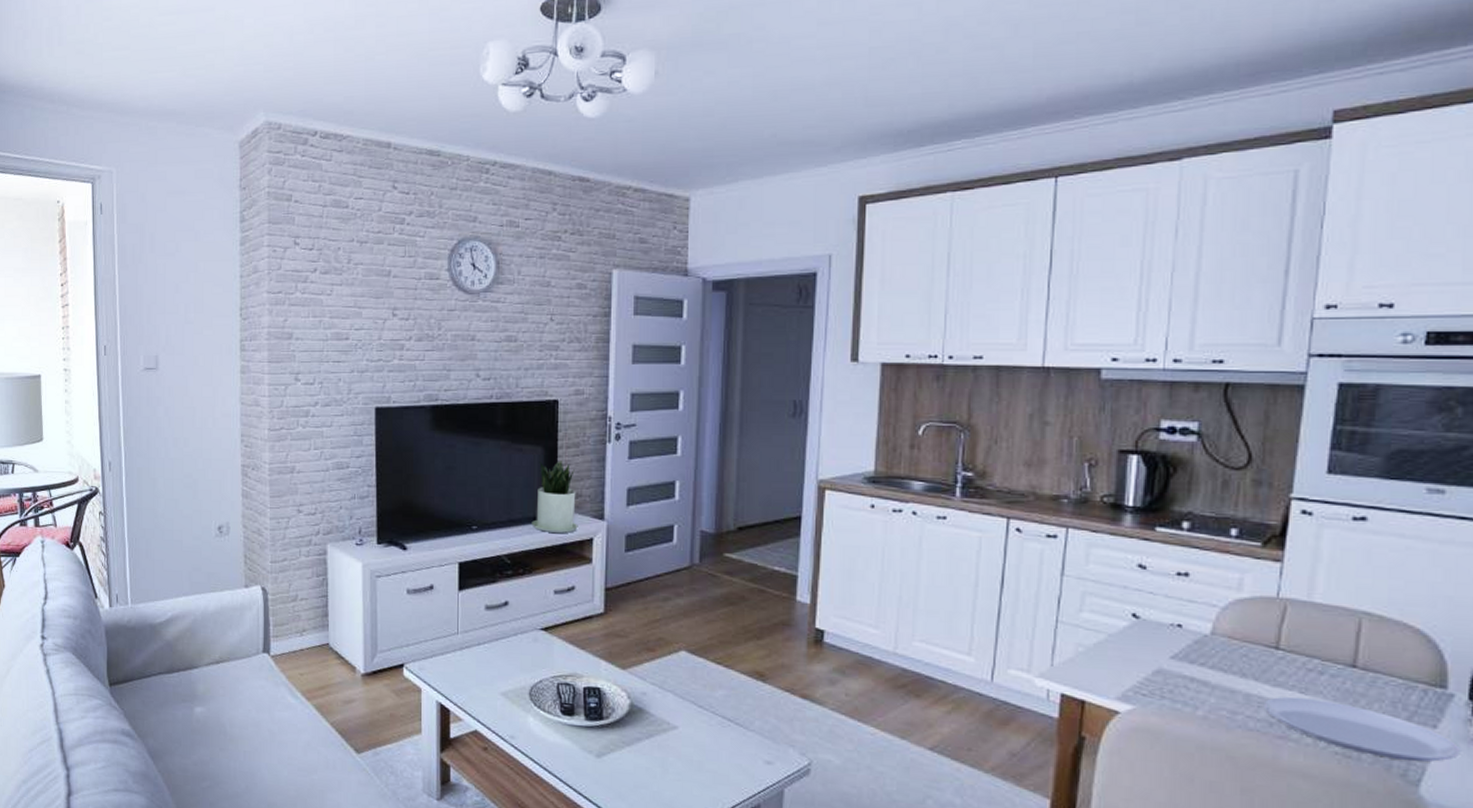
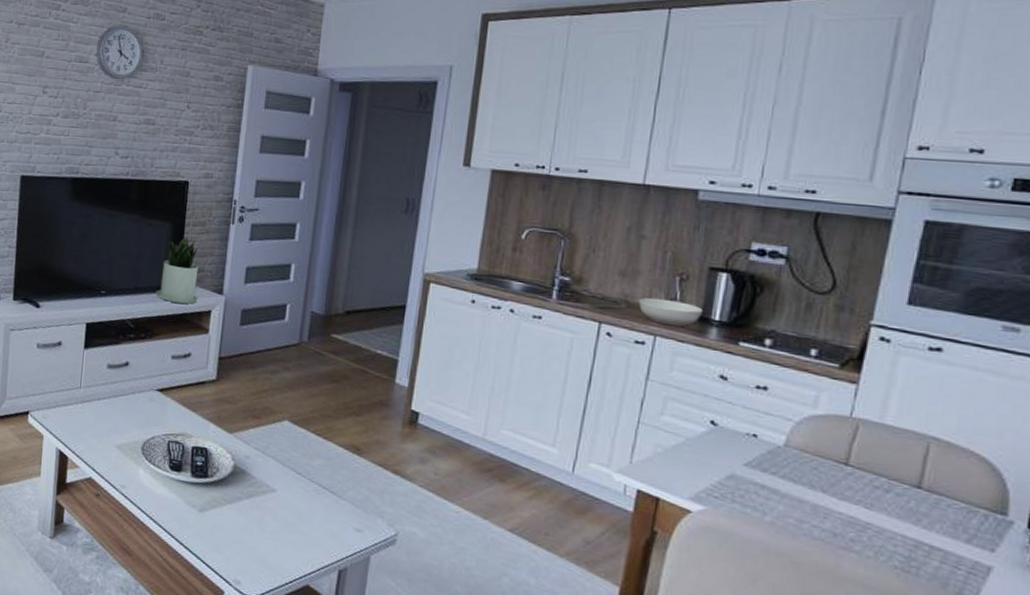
bowl: none [1046,487,1116,516] -> present [637,297,704,327]
plate: present [1263,696,1461,762] -> none [829,510,1016,584]

